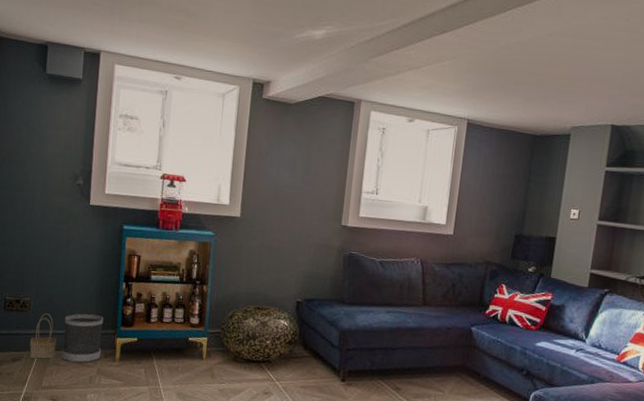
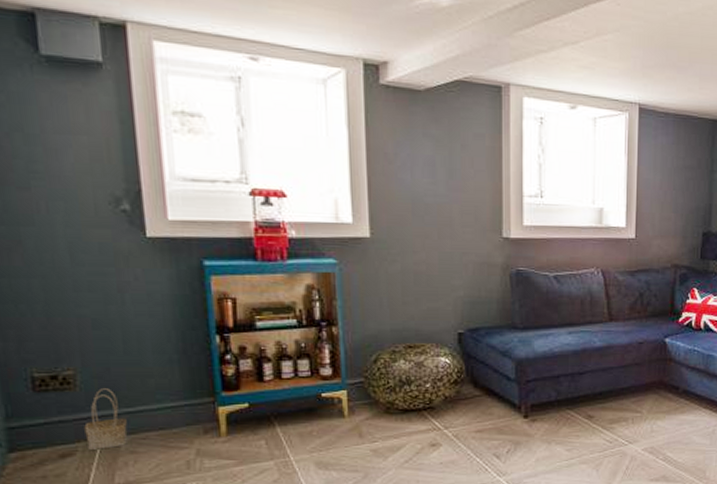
wastebasket: present [62,313,104,363] -> none [134,380,199,447]

